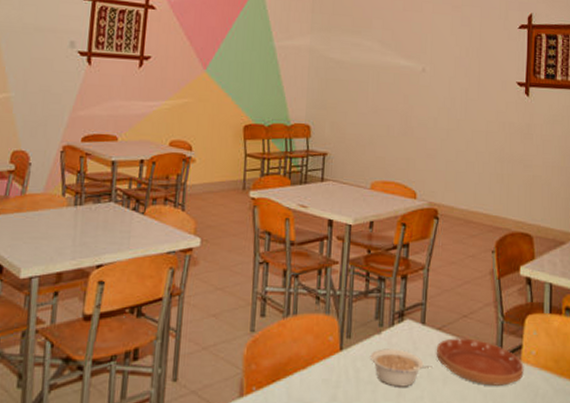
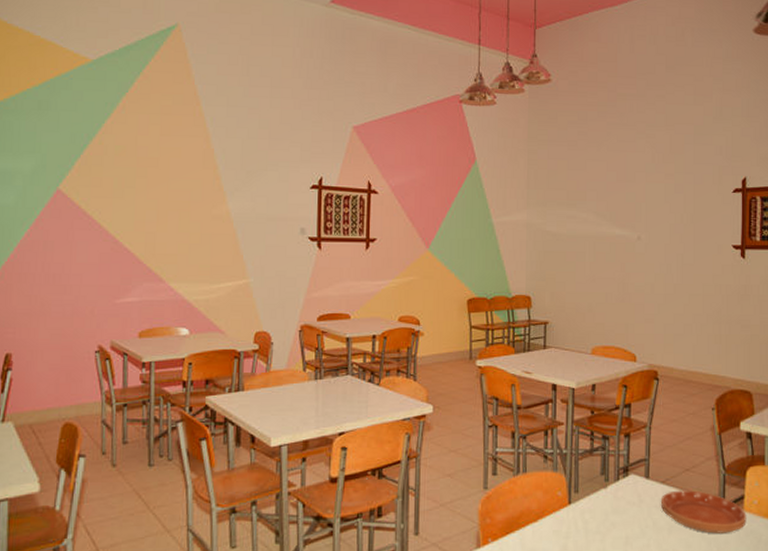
legume: present [371,349,433,387] -> none [598,501,658,537]

